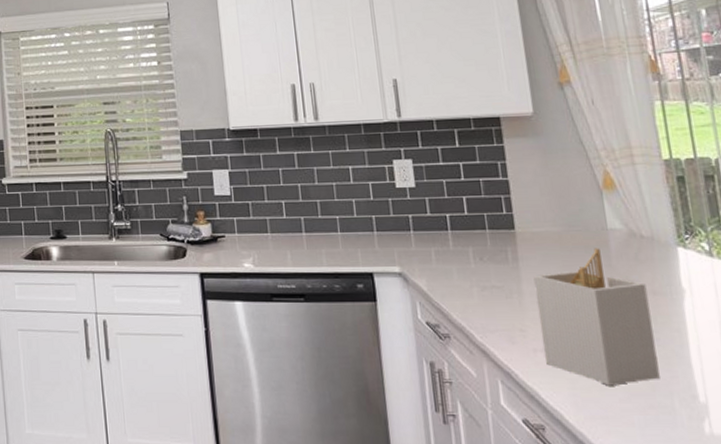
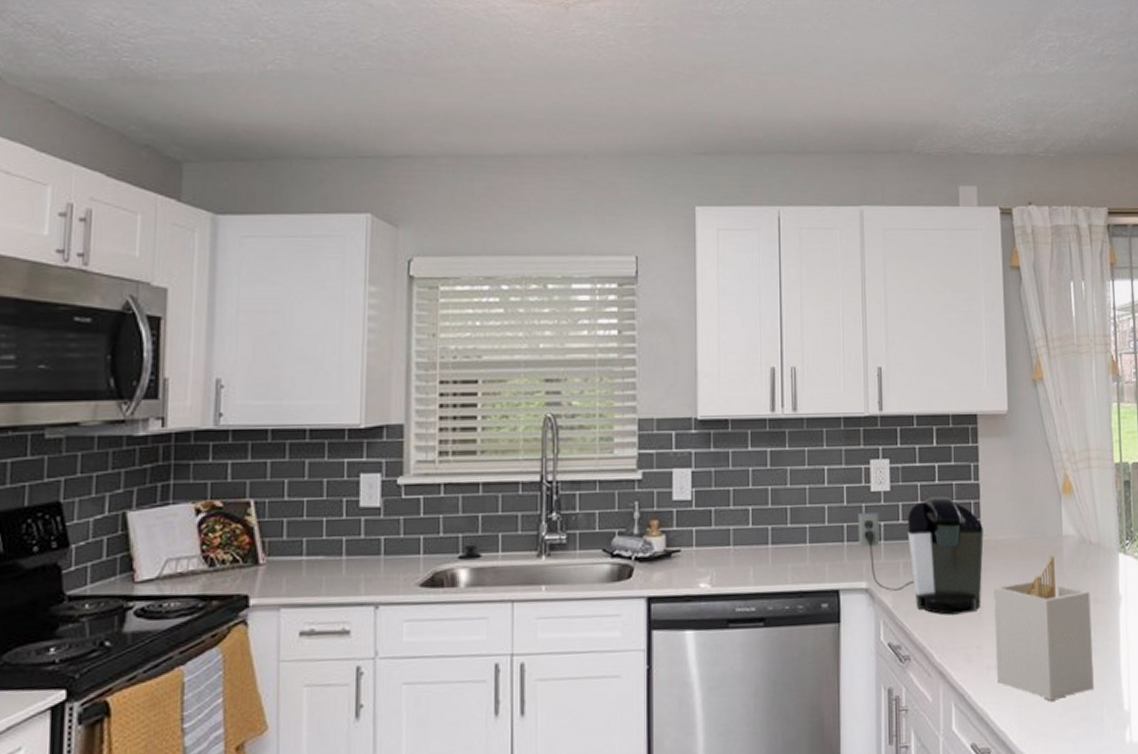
coffee maker: none [385,192,521,300] -> present [858,496,984,615]

